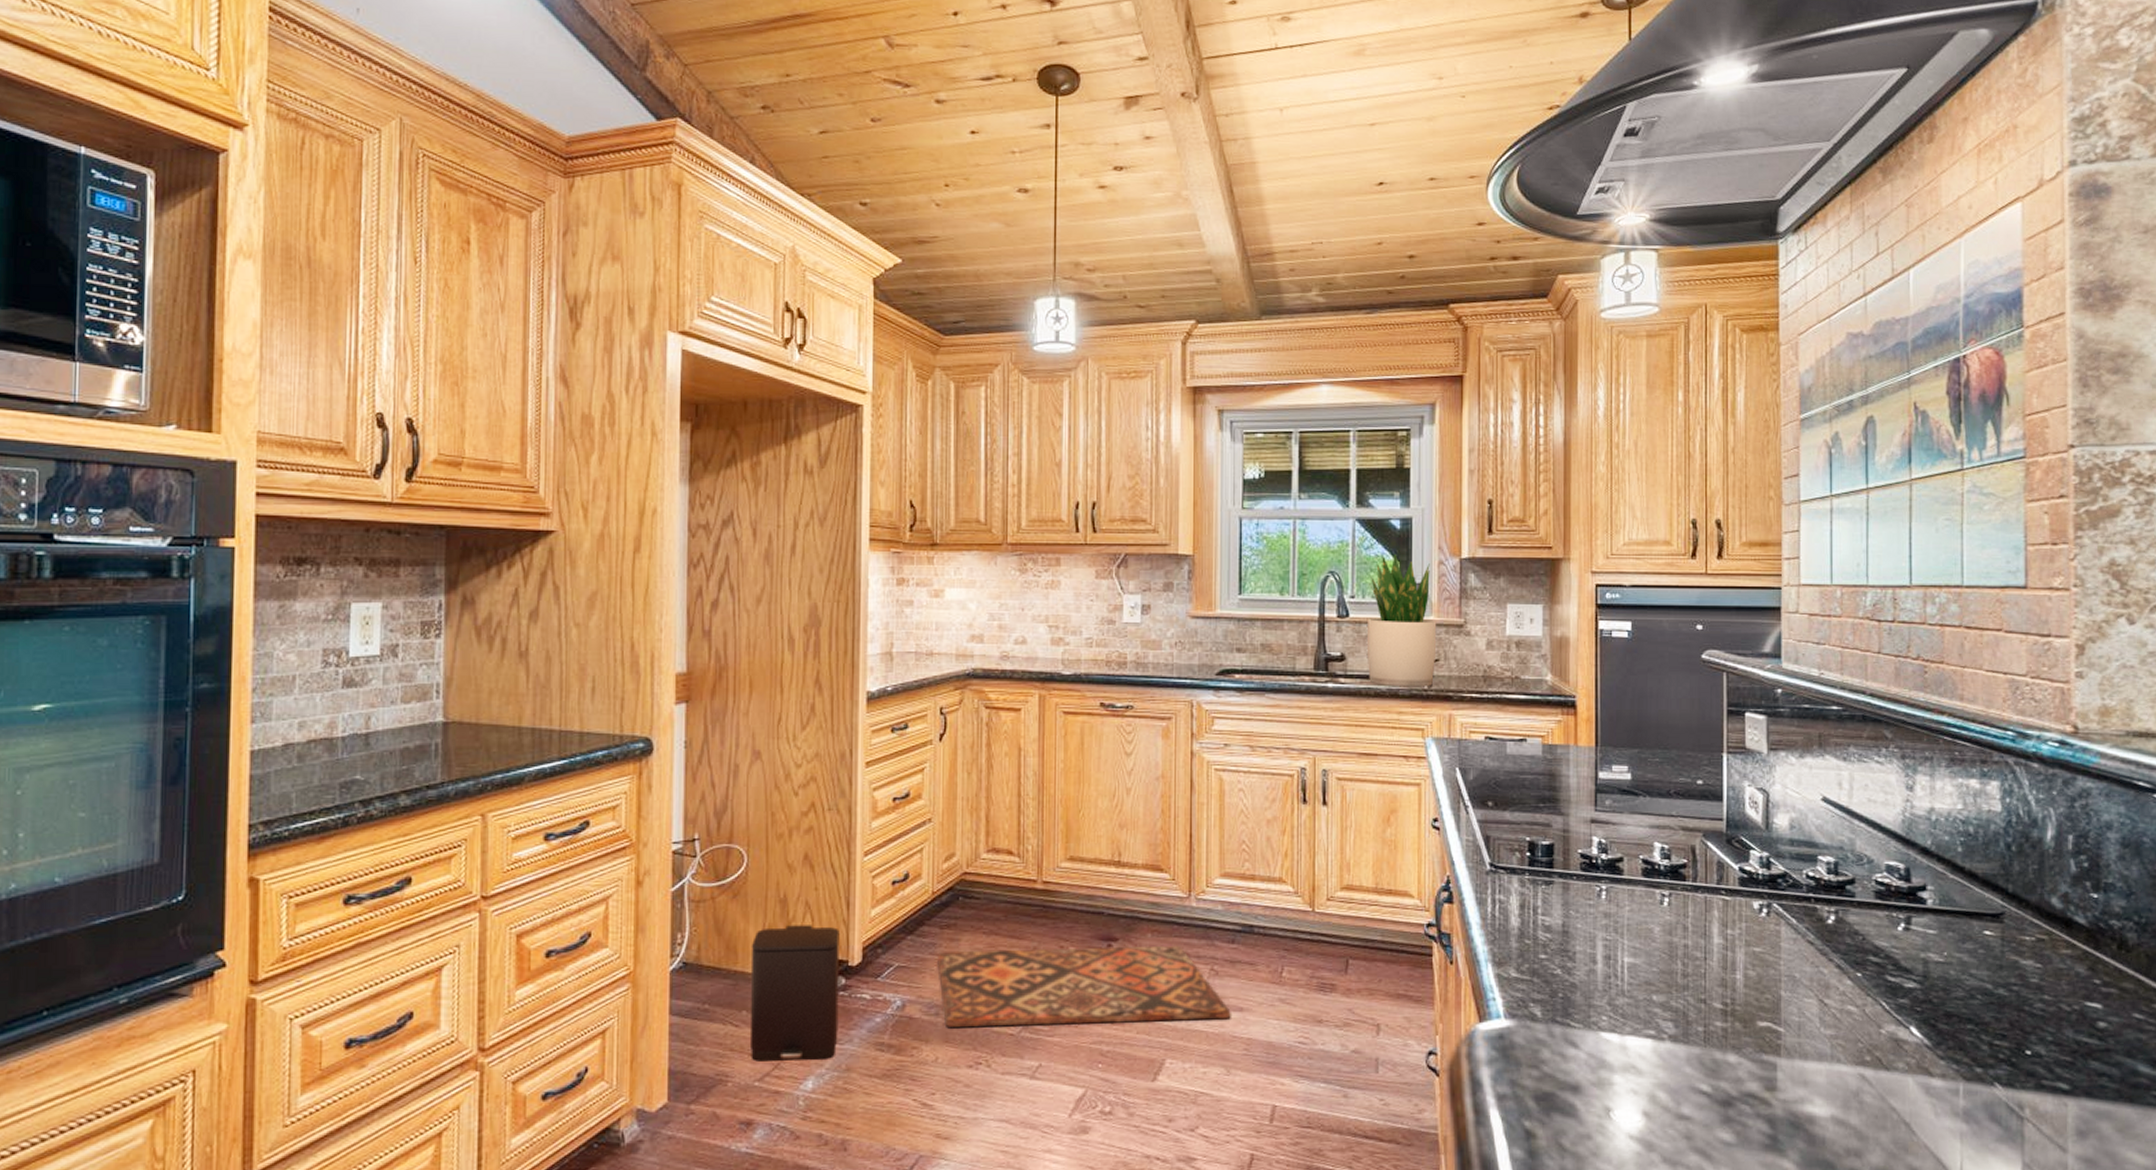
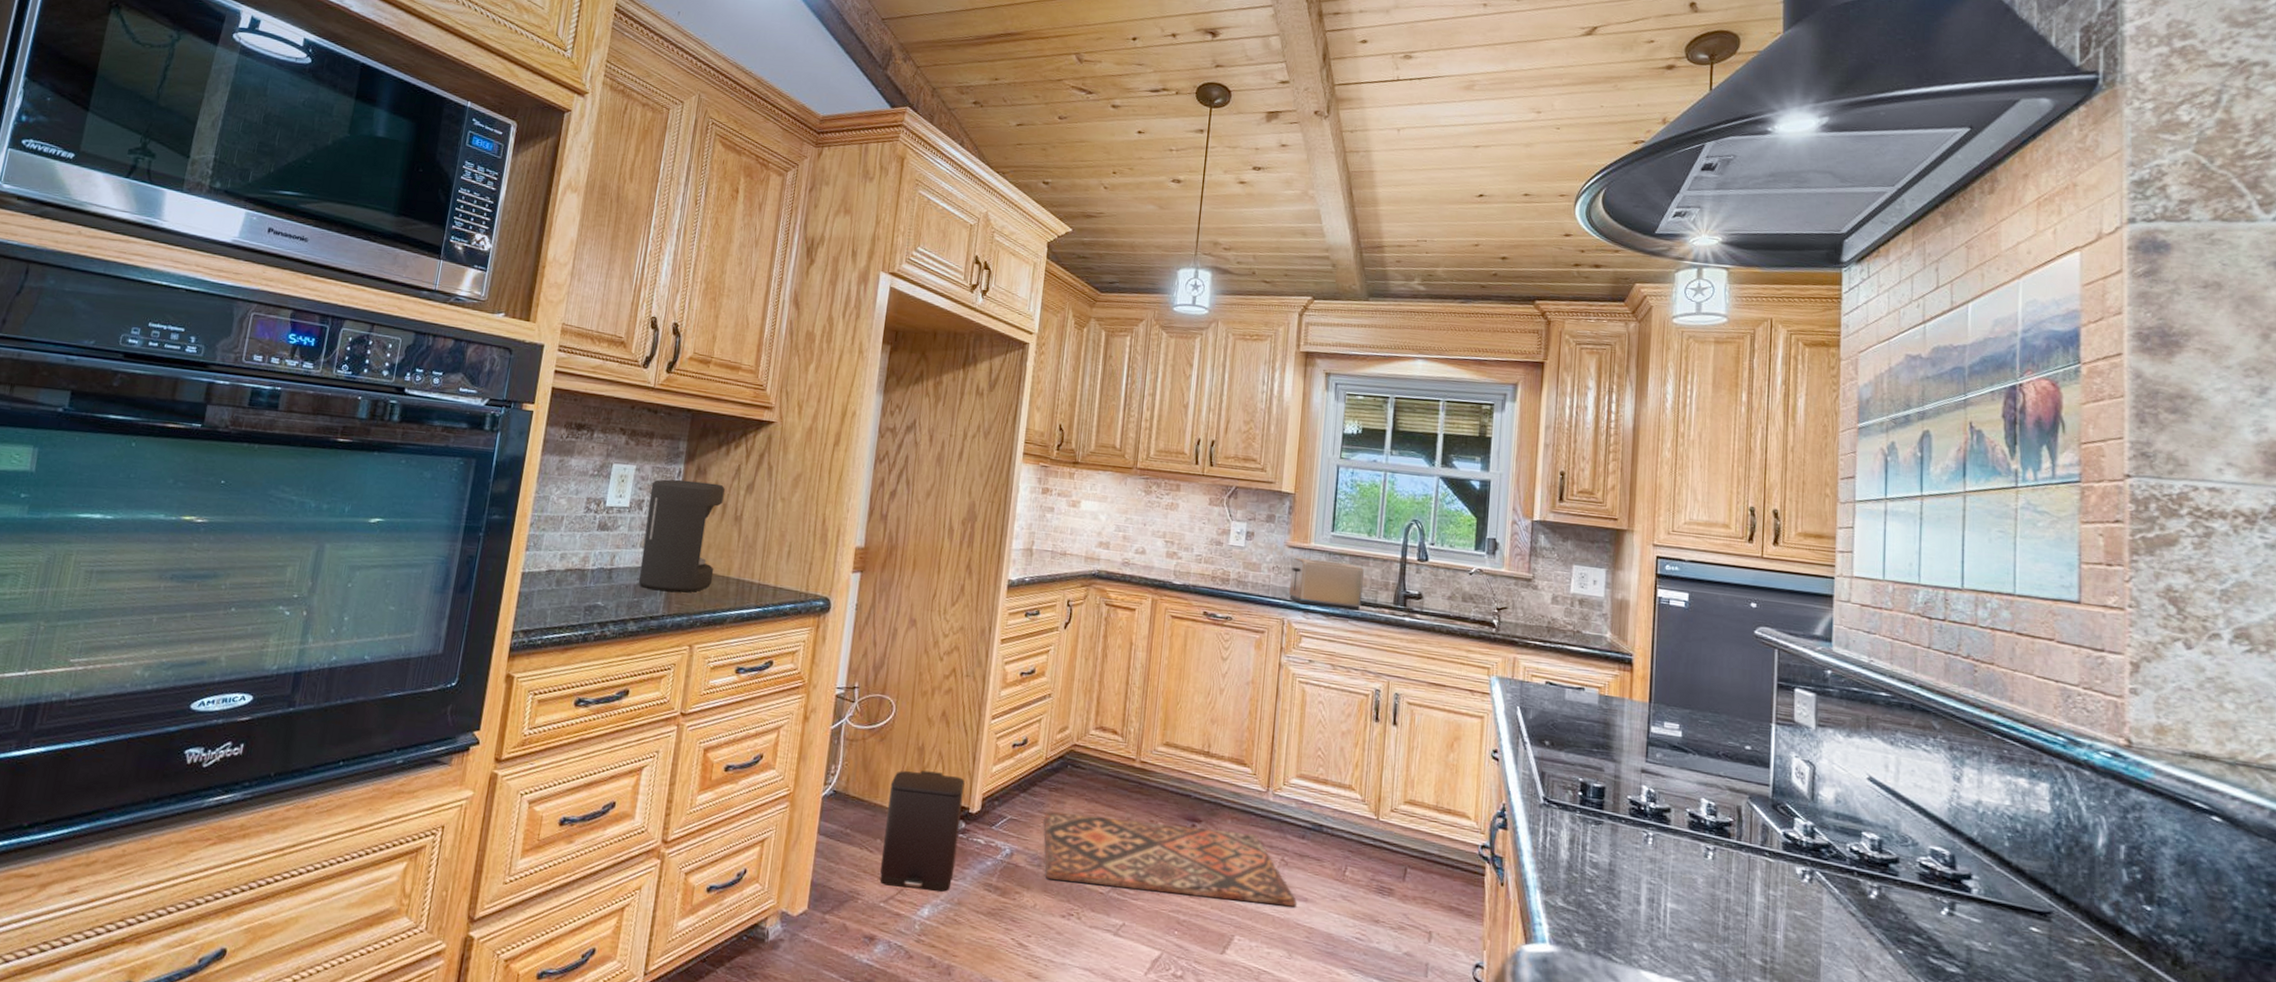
coffee maker: none [404,614,501,753] -> present [638,479,725,593]
toaster: none [1195,629,1278,683] -> present [1288,557,1364,612]
planter: present [1368,554,1437,687] -> none [1442,511,1507,631]

